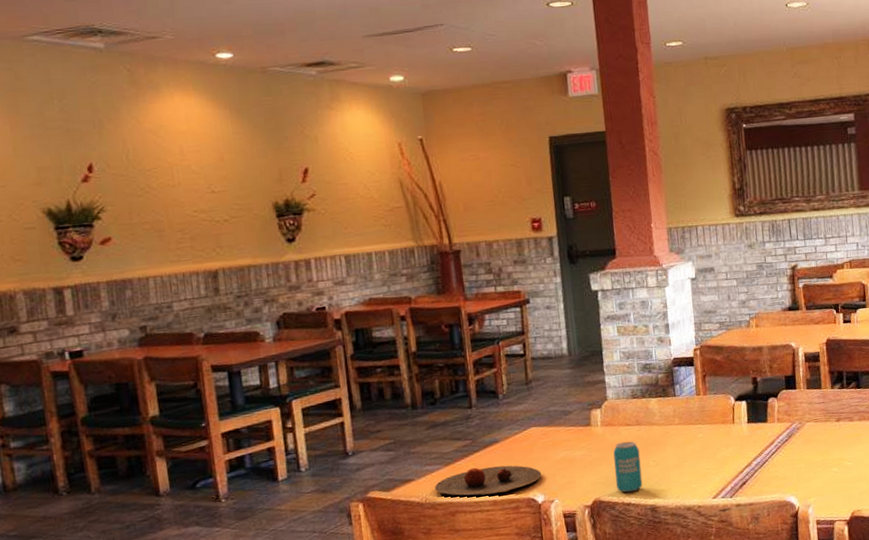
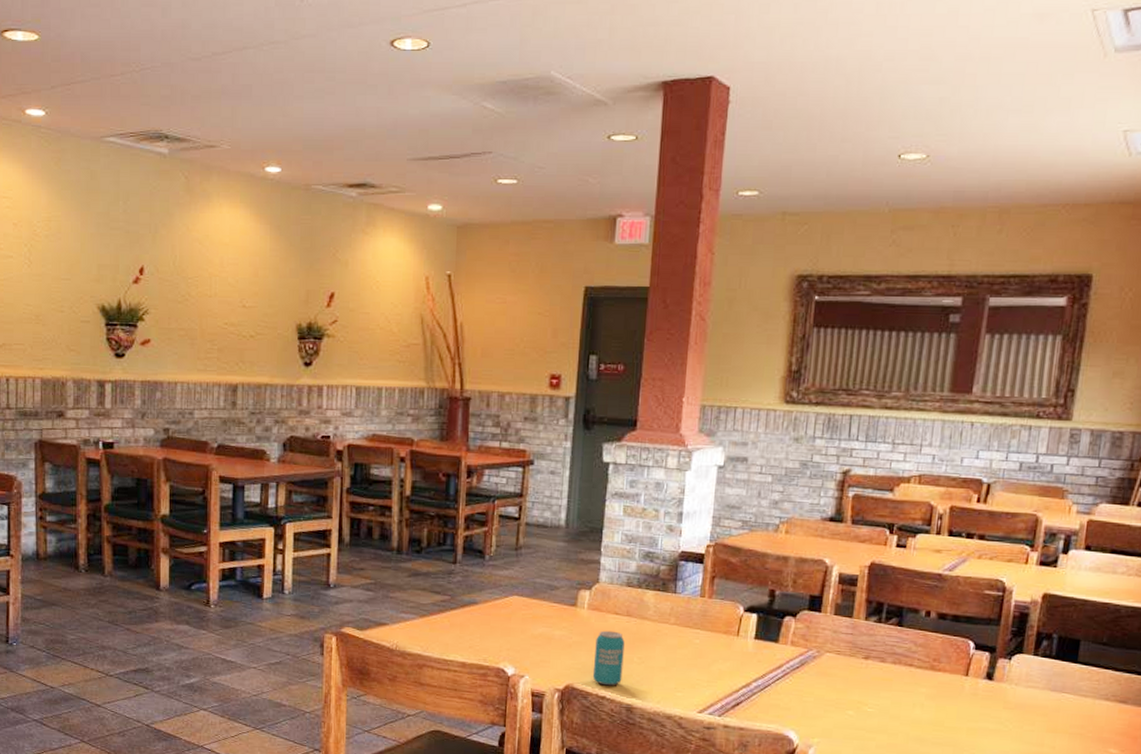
plate: present [434,465,542,496] -> none [406,624,516,656]

